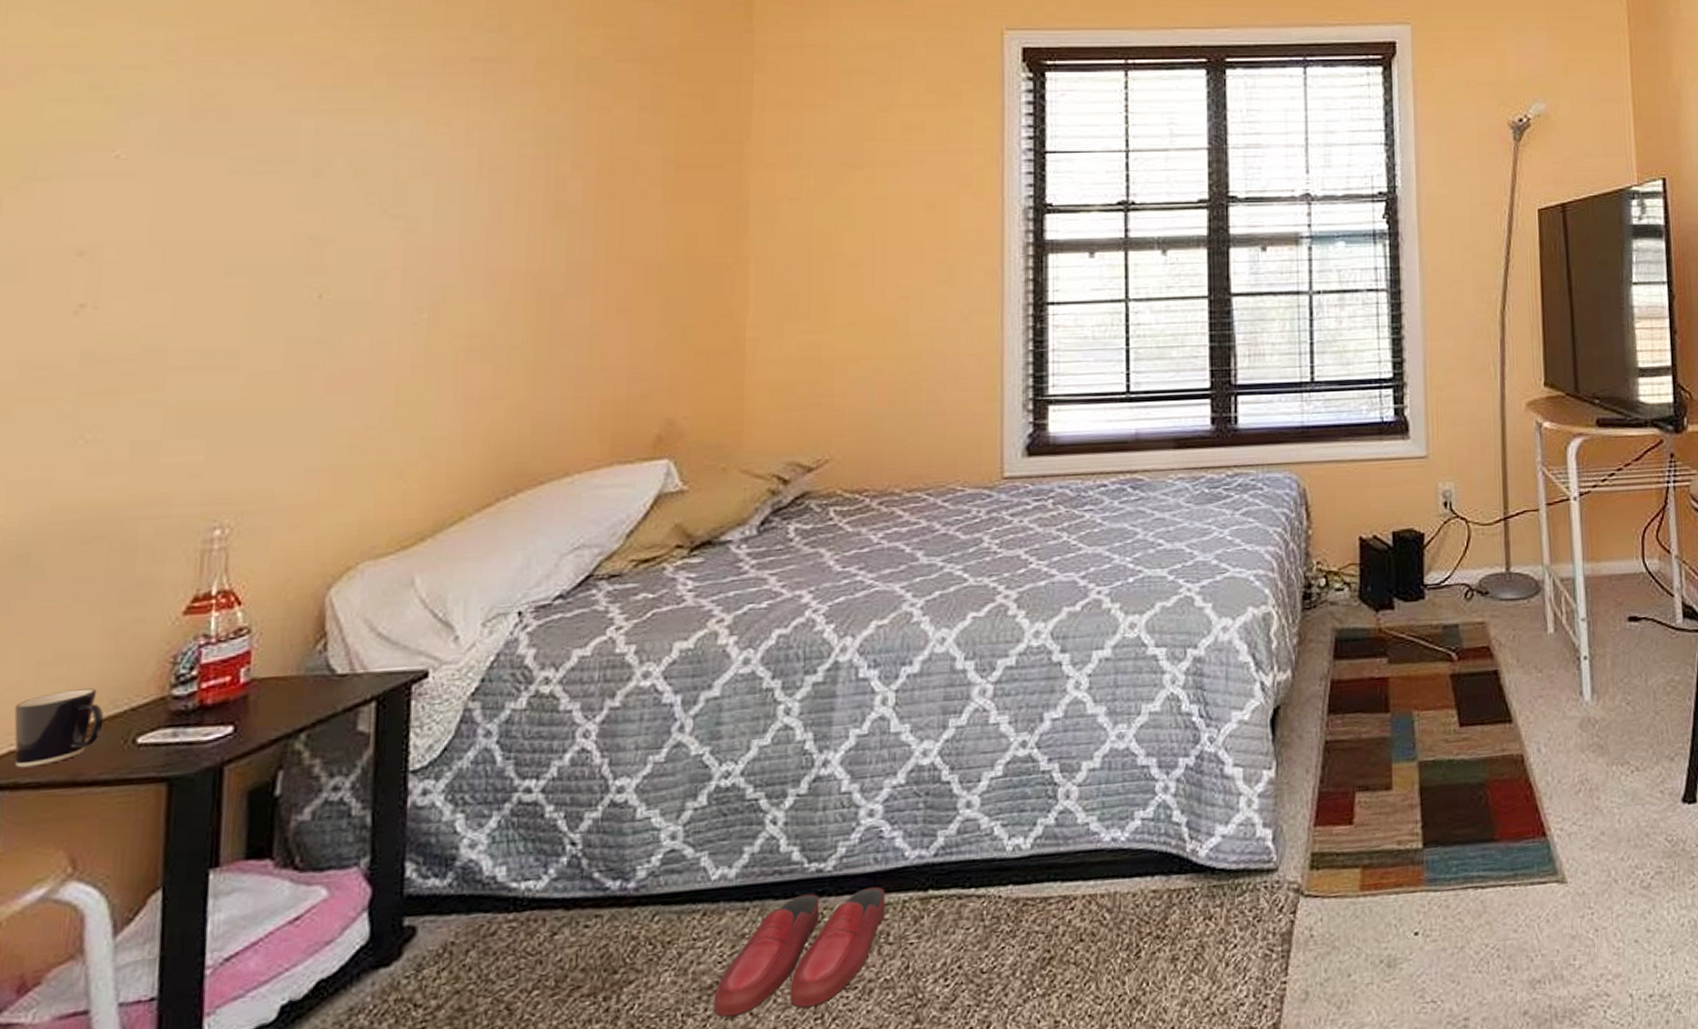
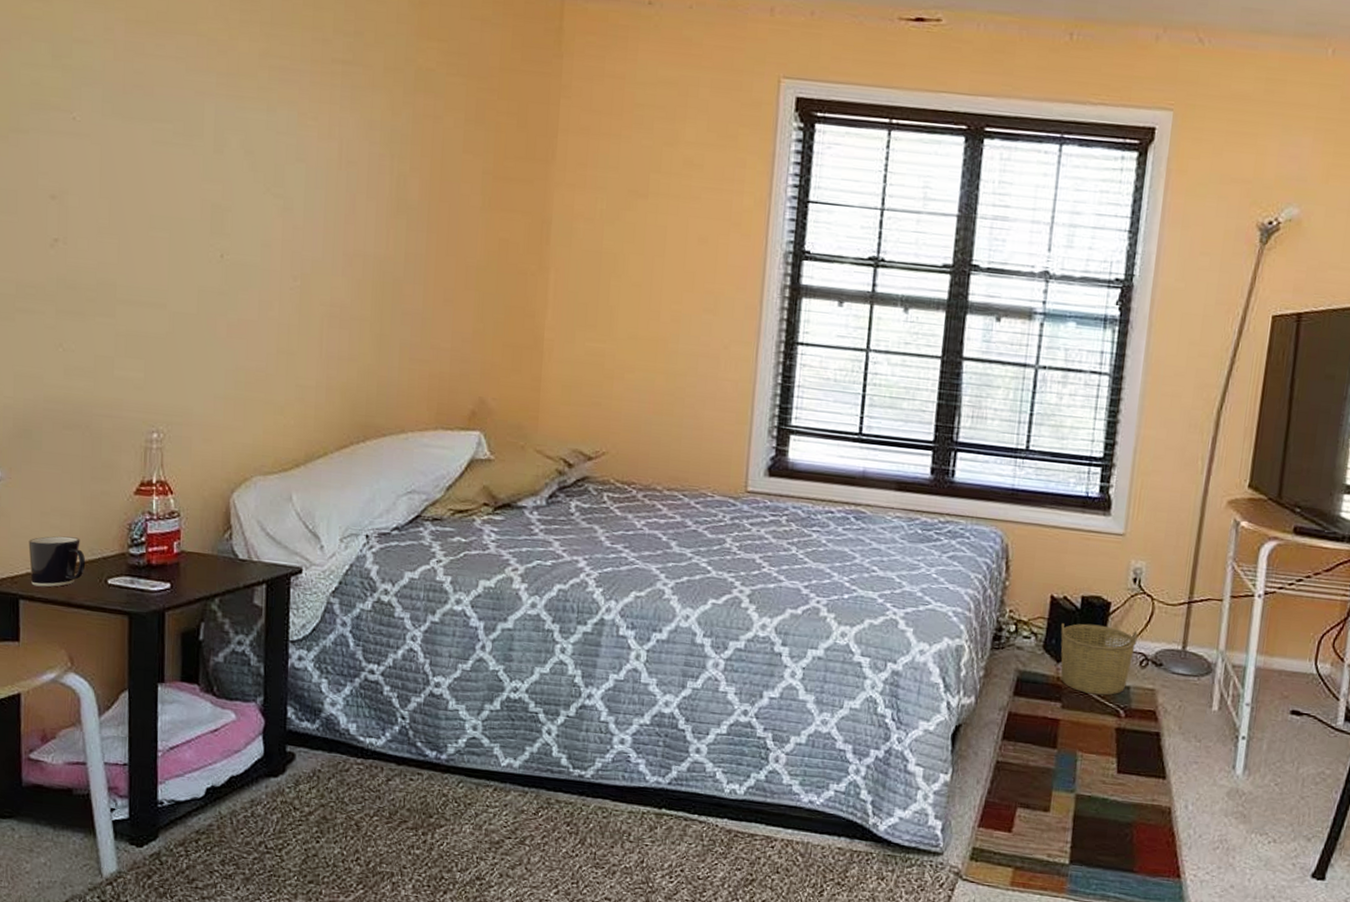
slippers: present [713,887,886,1017] -> none [499,791,630,874]
basket: none [1375,559,1458,641] -> present [1060,623,1138,696]

